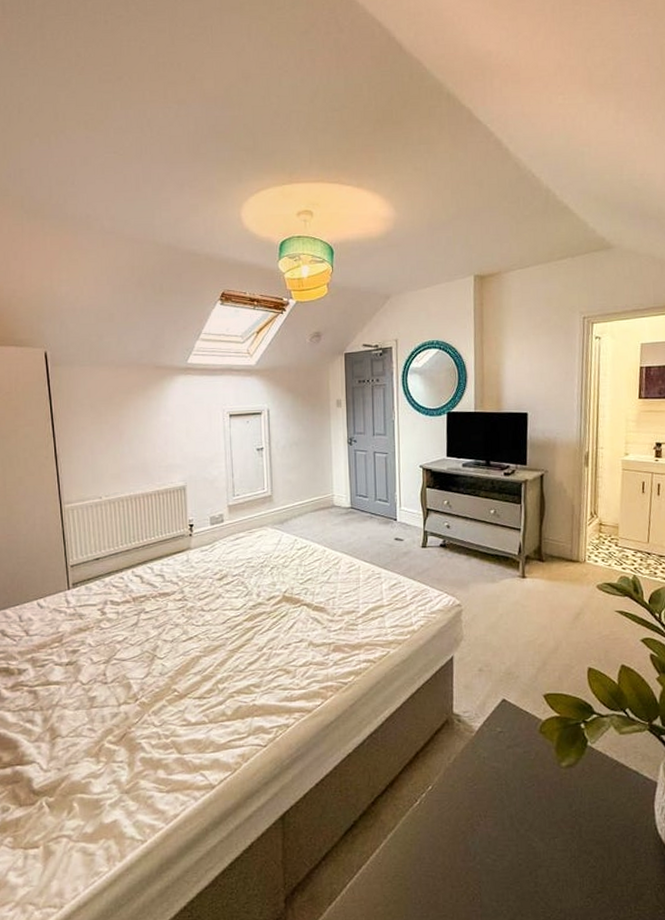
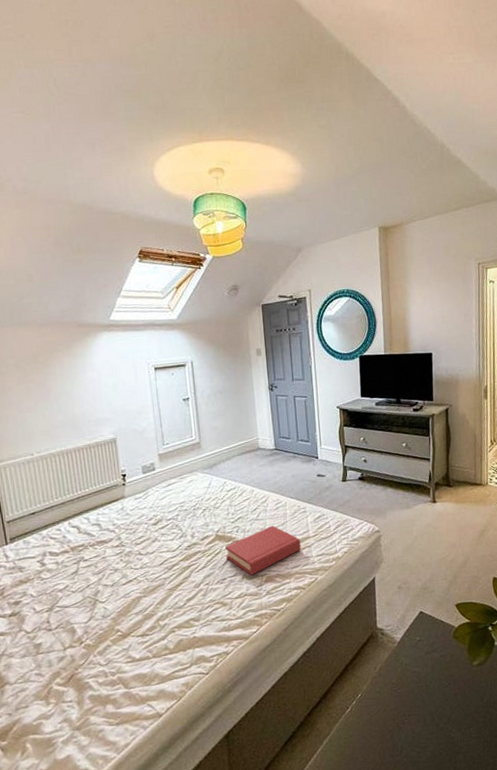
hardback book: none [292,590,373,643] -> present [225,525,301,576]

